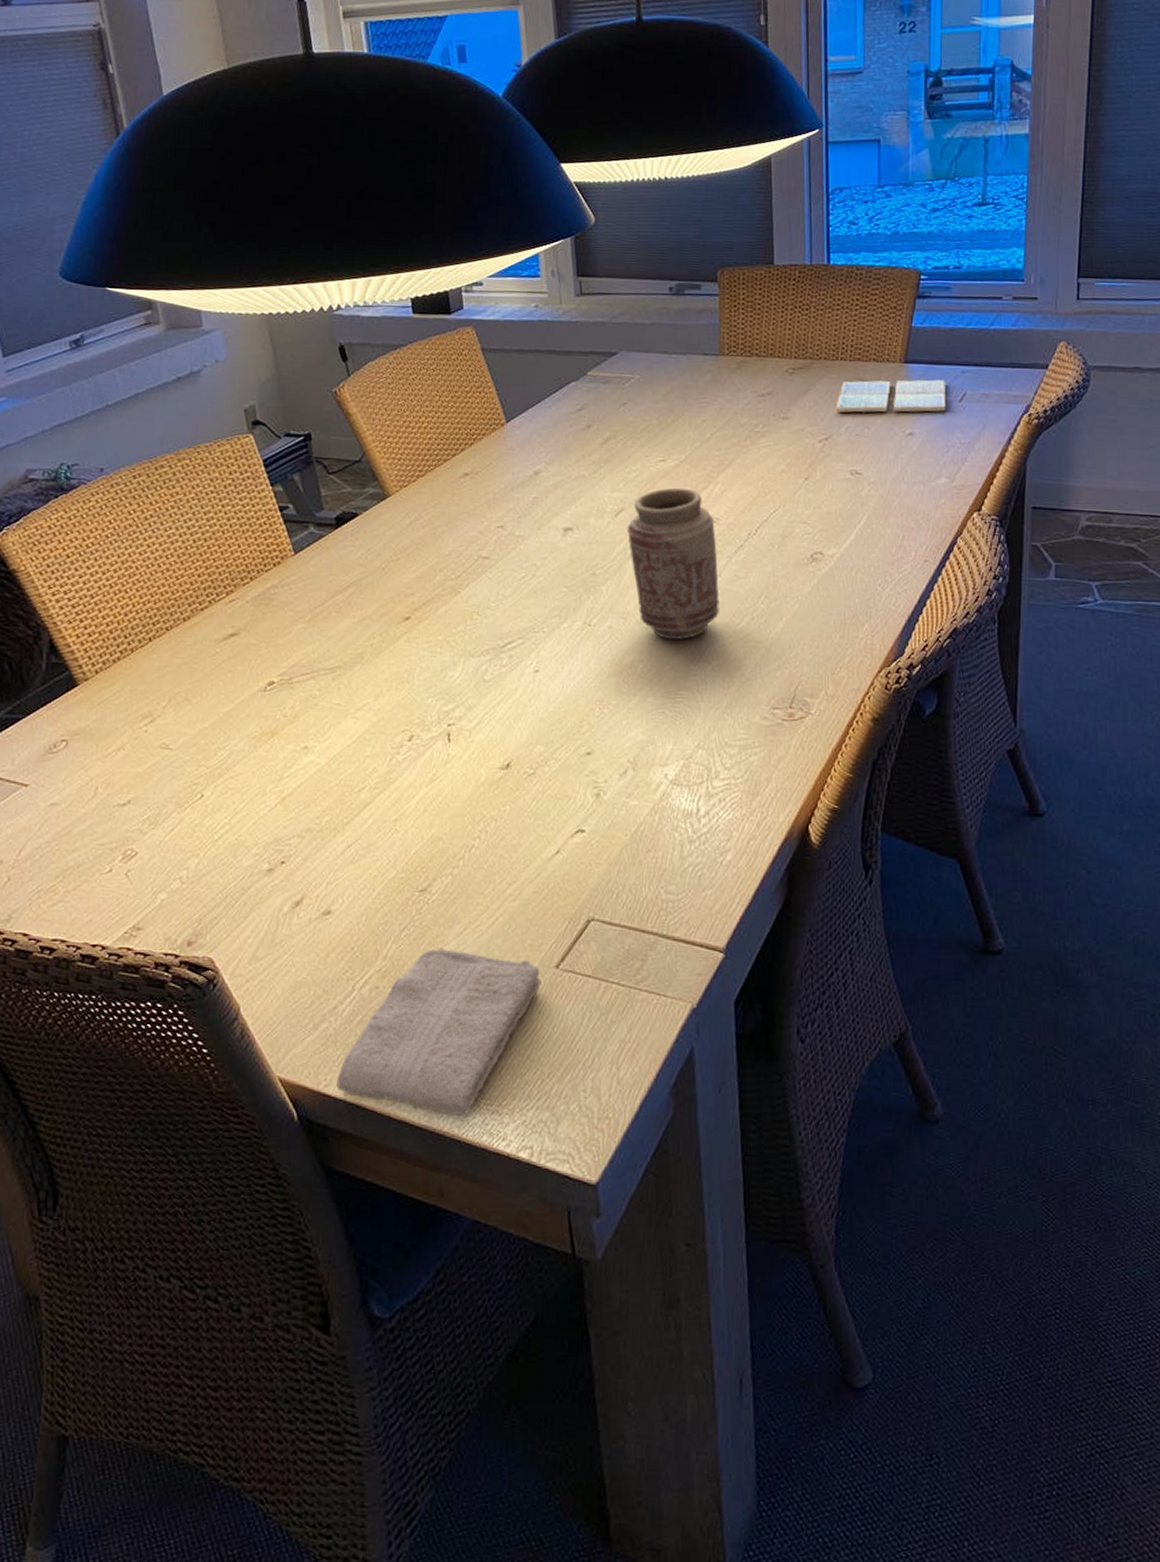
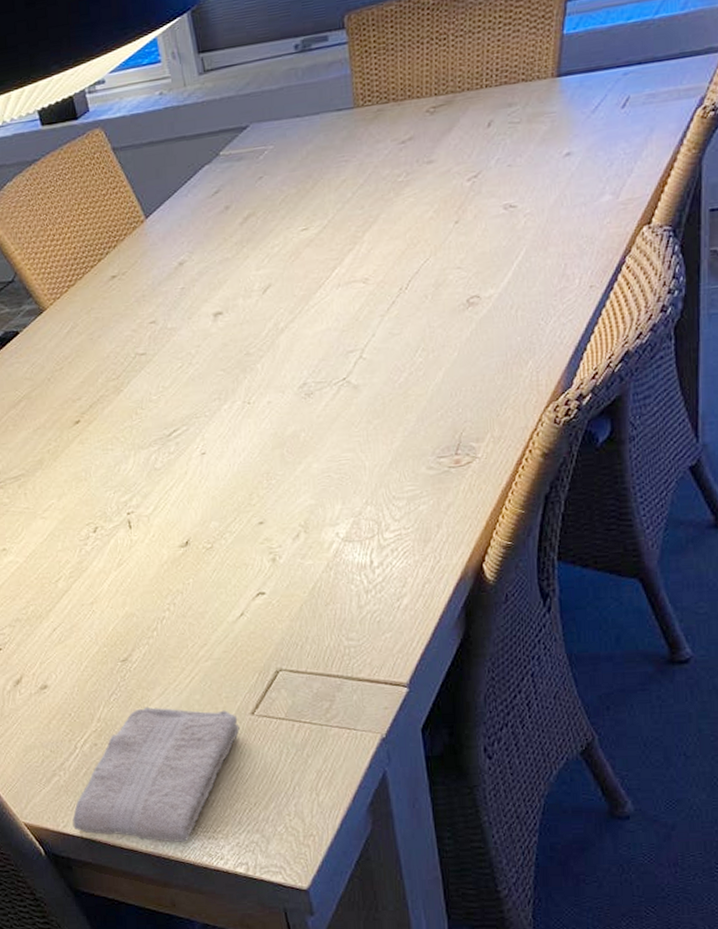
vase: present [626,487,720,640] -> none [275,253,376,406]
drink coaster: present [835,380,946,413] -> none [483,87,607,145]

